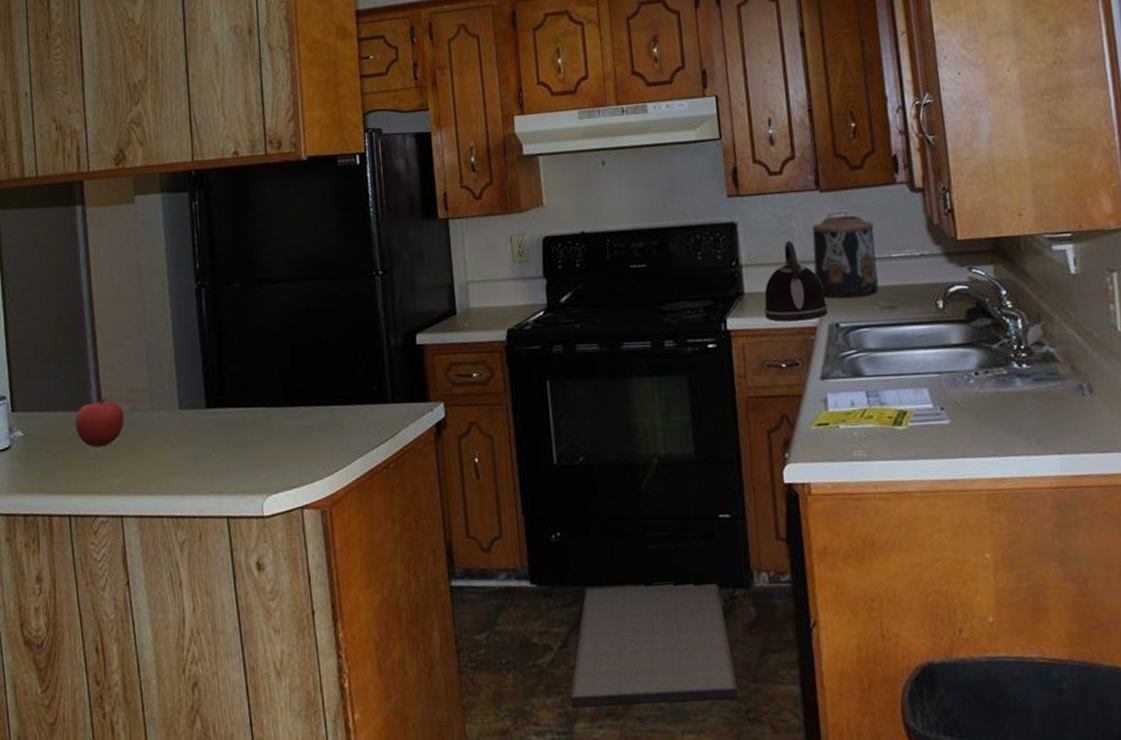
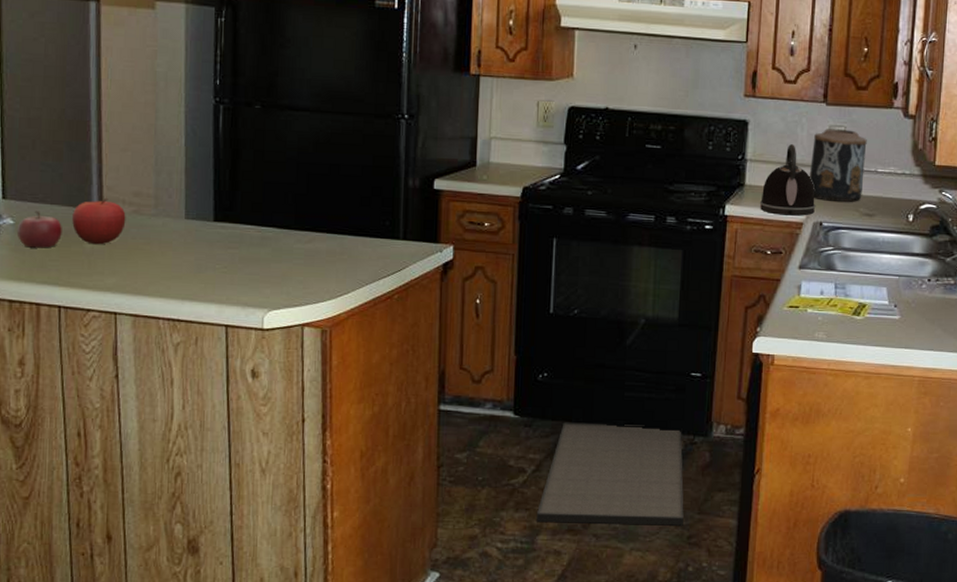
fruit: none [26,419,67,459] -> present [16,210,62,248]

